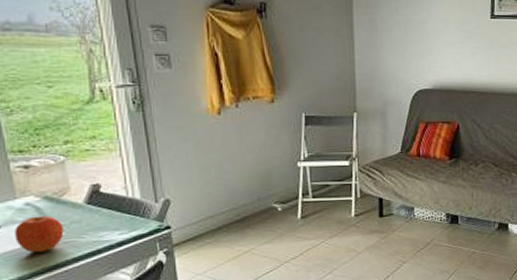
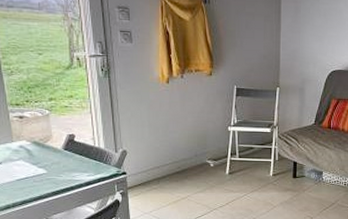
fruit: present [14,215,64,253] -> none [11,157,47,186]

